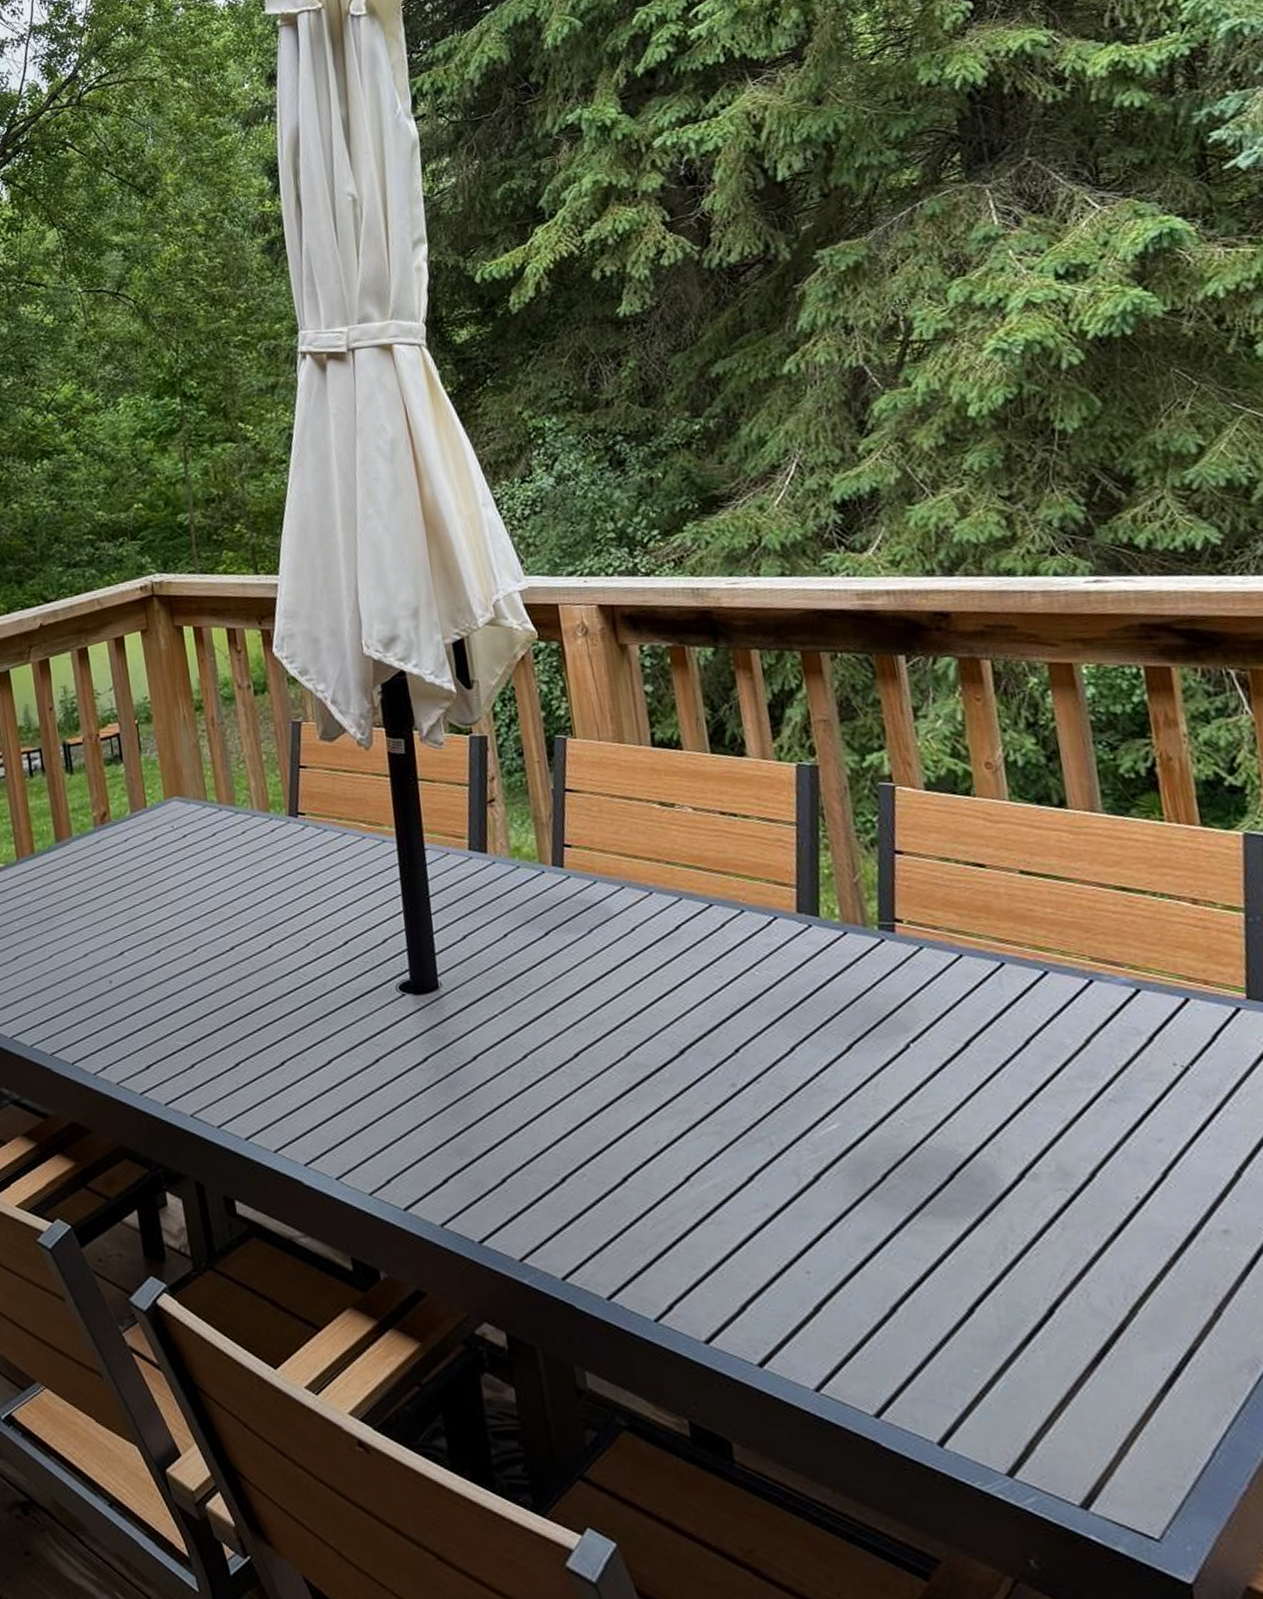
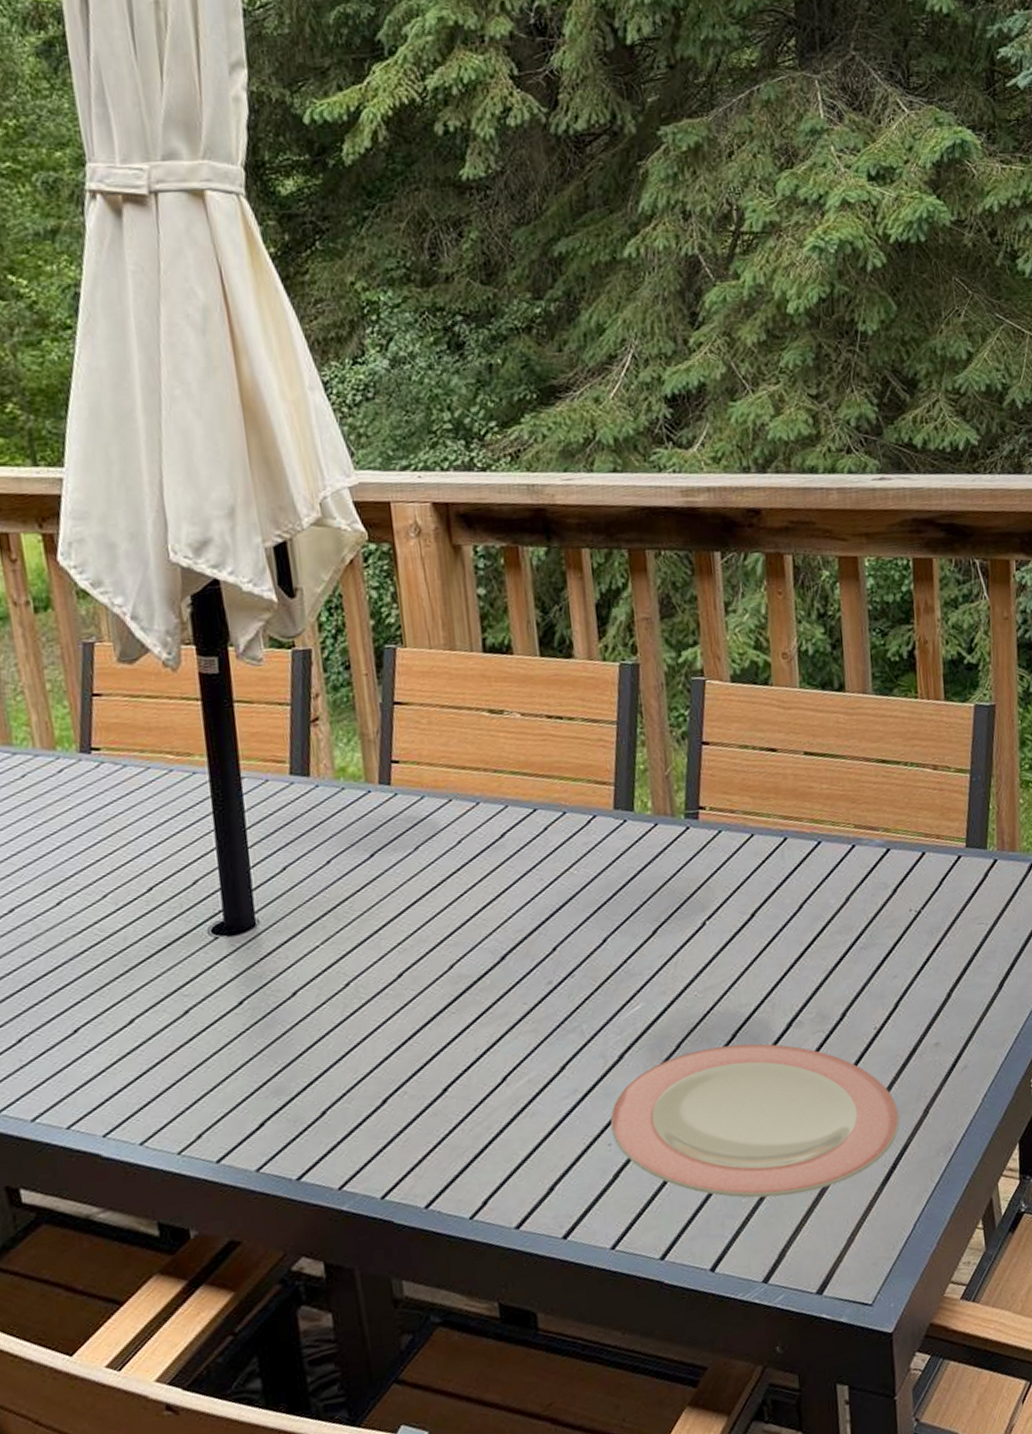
plate: none [808,1185,1181,1379] -> present [611,1043,900,1198]

